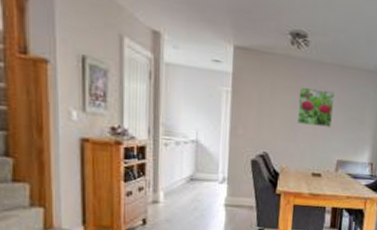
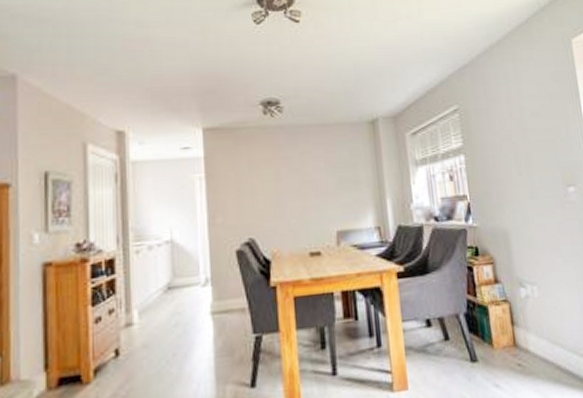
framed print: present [297,86,334,127] -> none [279,154,322,197]

